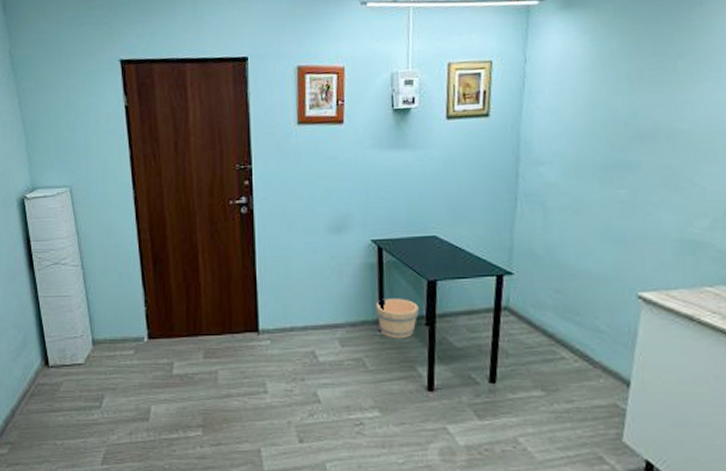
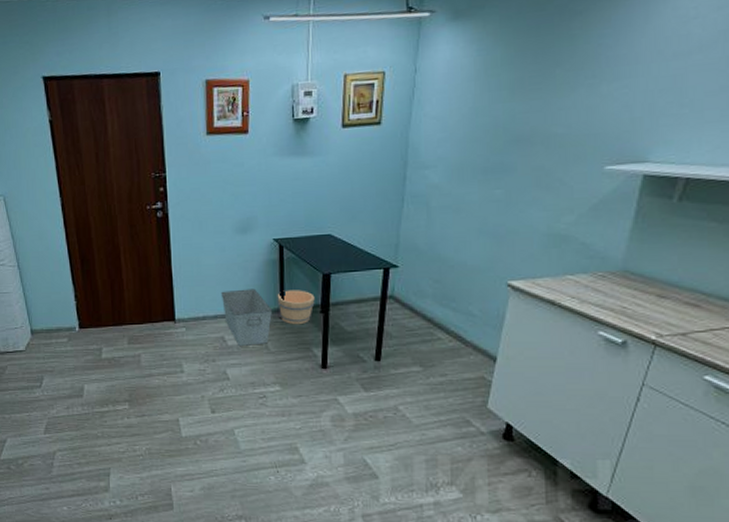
storage bin: none [311,296,370,362] -> present [220,288,272,346]

